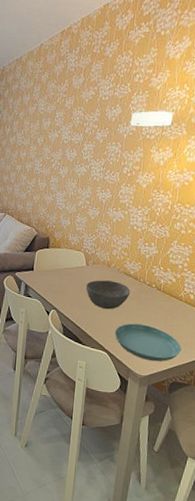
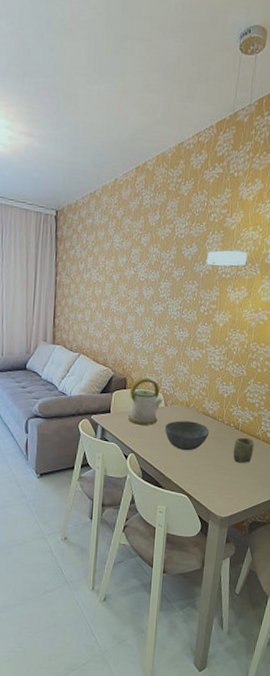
kettle: none [51,237,85,284] -> present [128,377,163,425]
saucer: present [114,323,181,362] -> none [194,464,260,502]
cup: none [154,298,177,324] -> present [233,437,254,463]

